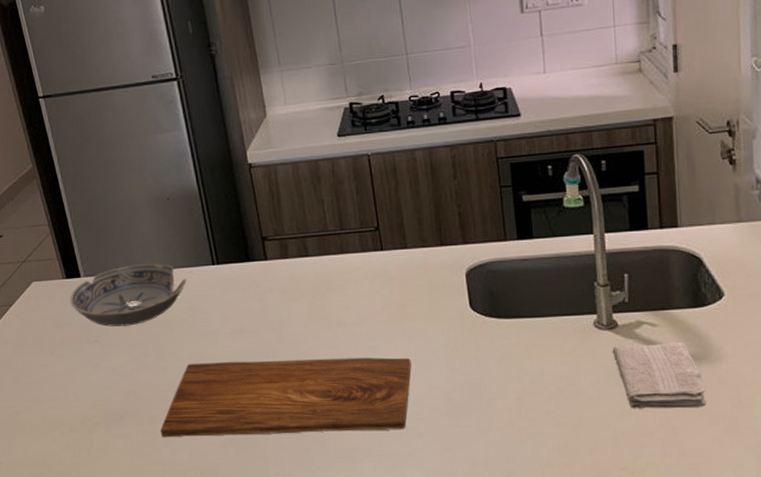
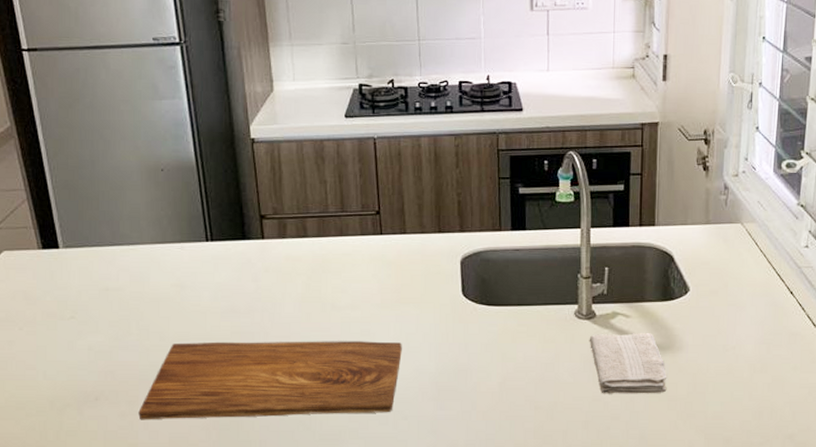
bowl: present [70,263,187,326] -> none [46,236,177,302]

